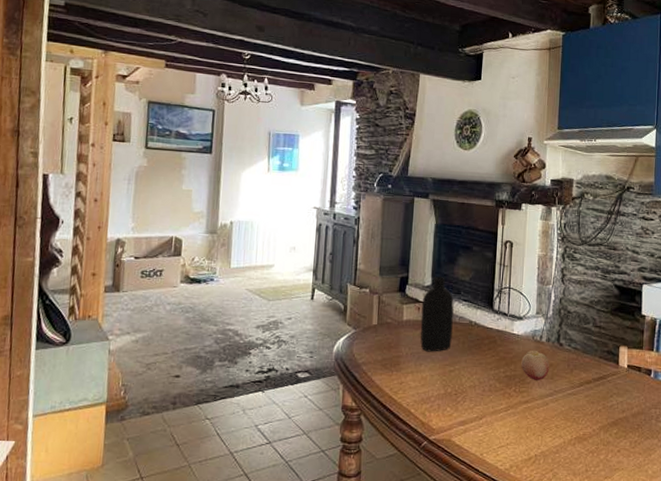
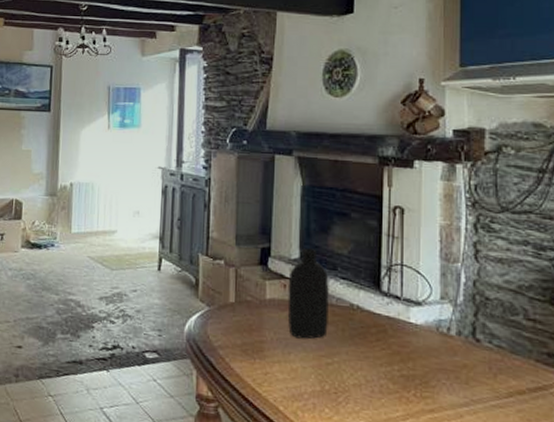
fruit: present [521,351,549,380] -> none [422,345,462,385]

